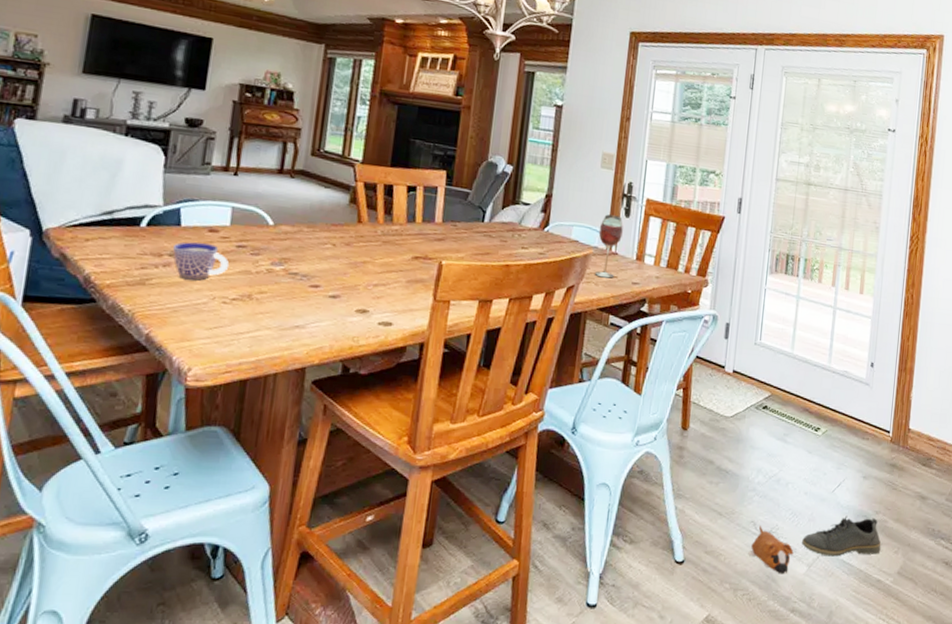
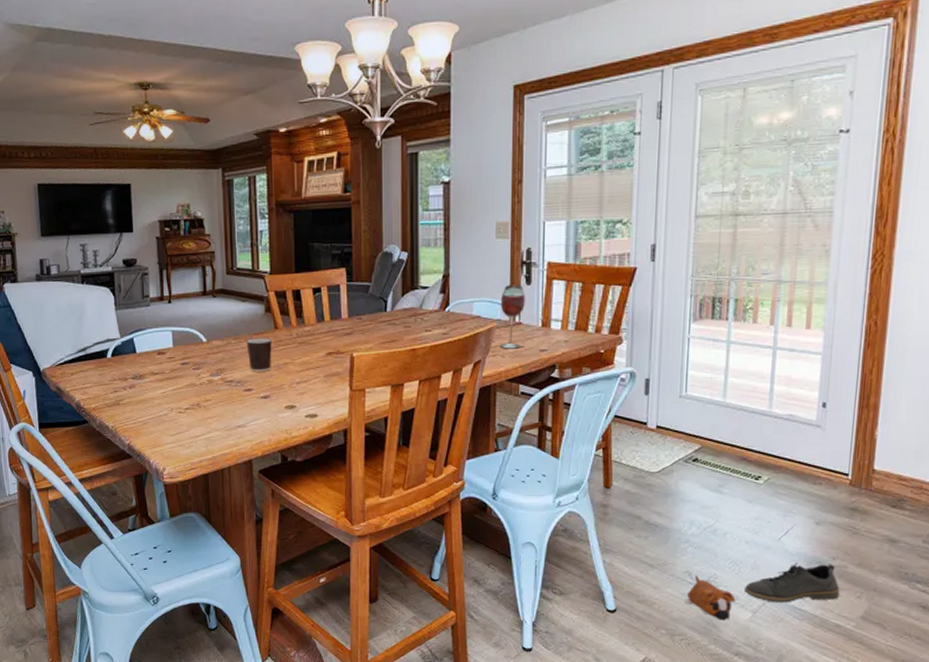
cup: present [172,242,230,281] -> none [134,365,179,397]
mug: none [320,229,352,268] -> present [246,338,272,372]

